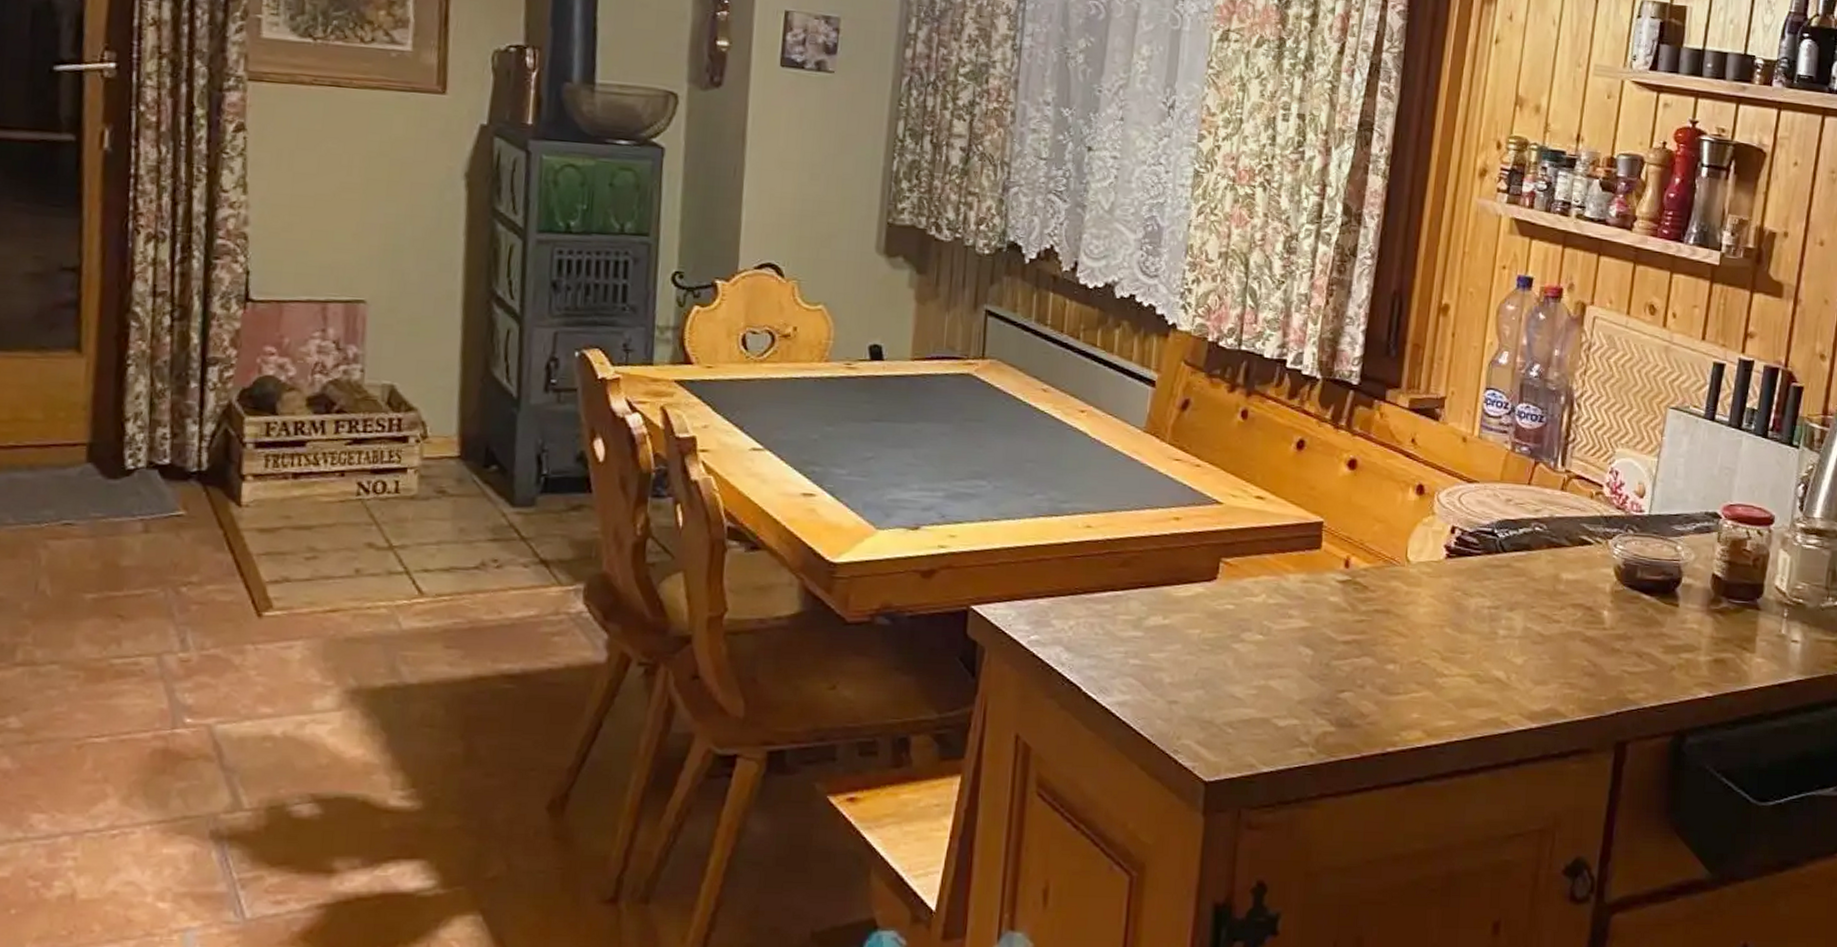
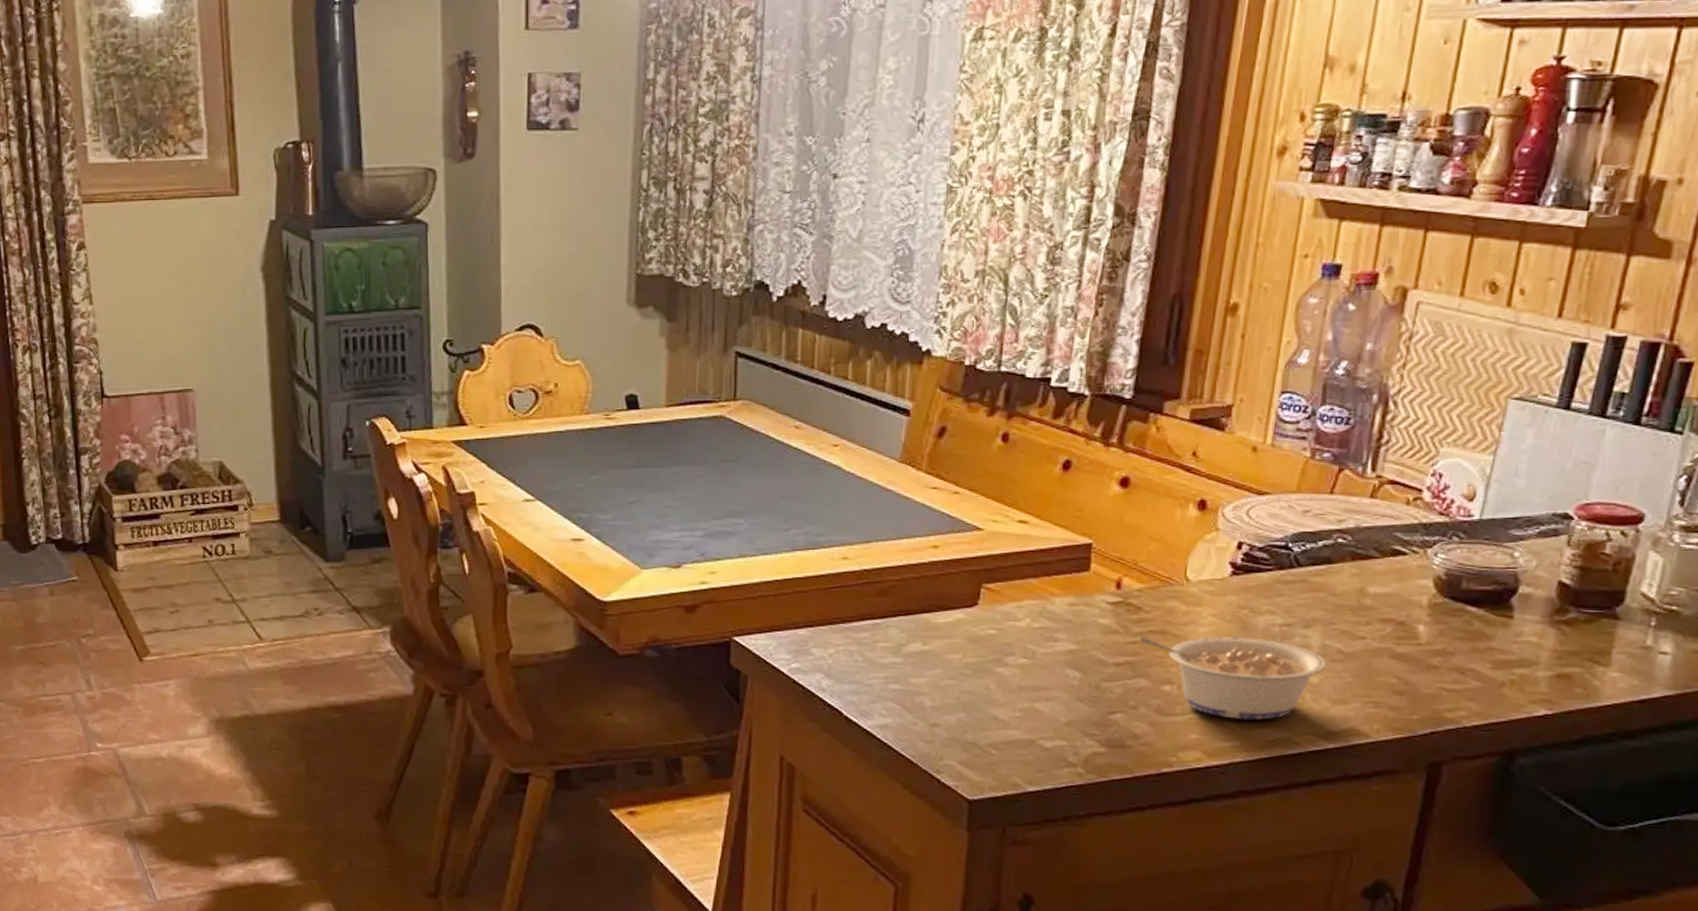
legume: none [1365,614,1528,700] -> present [1139,635,1326,720]

